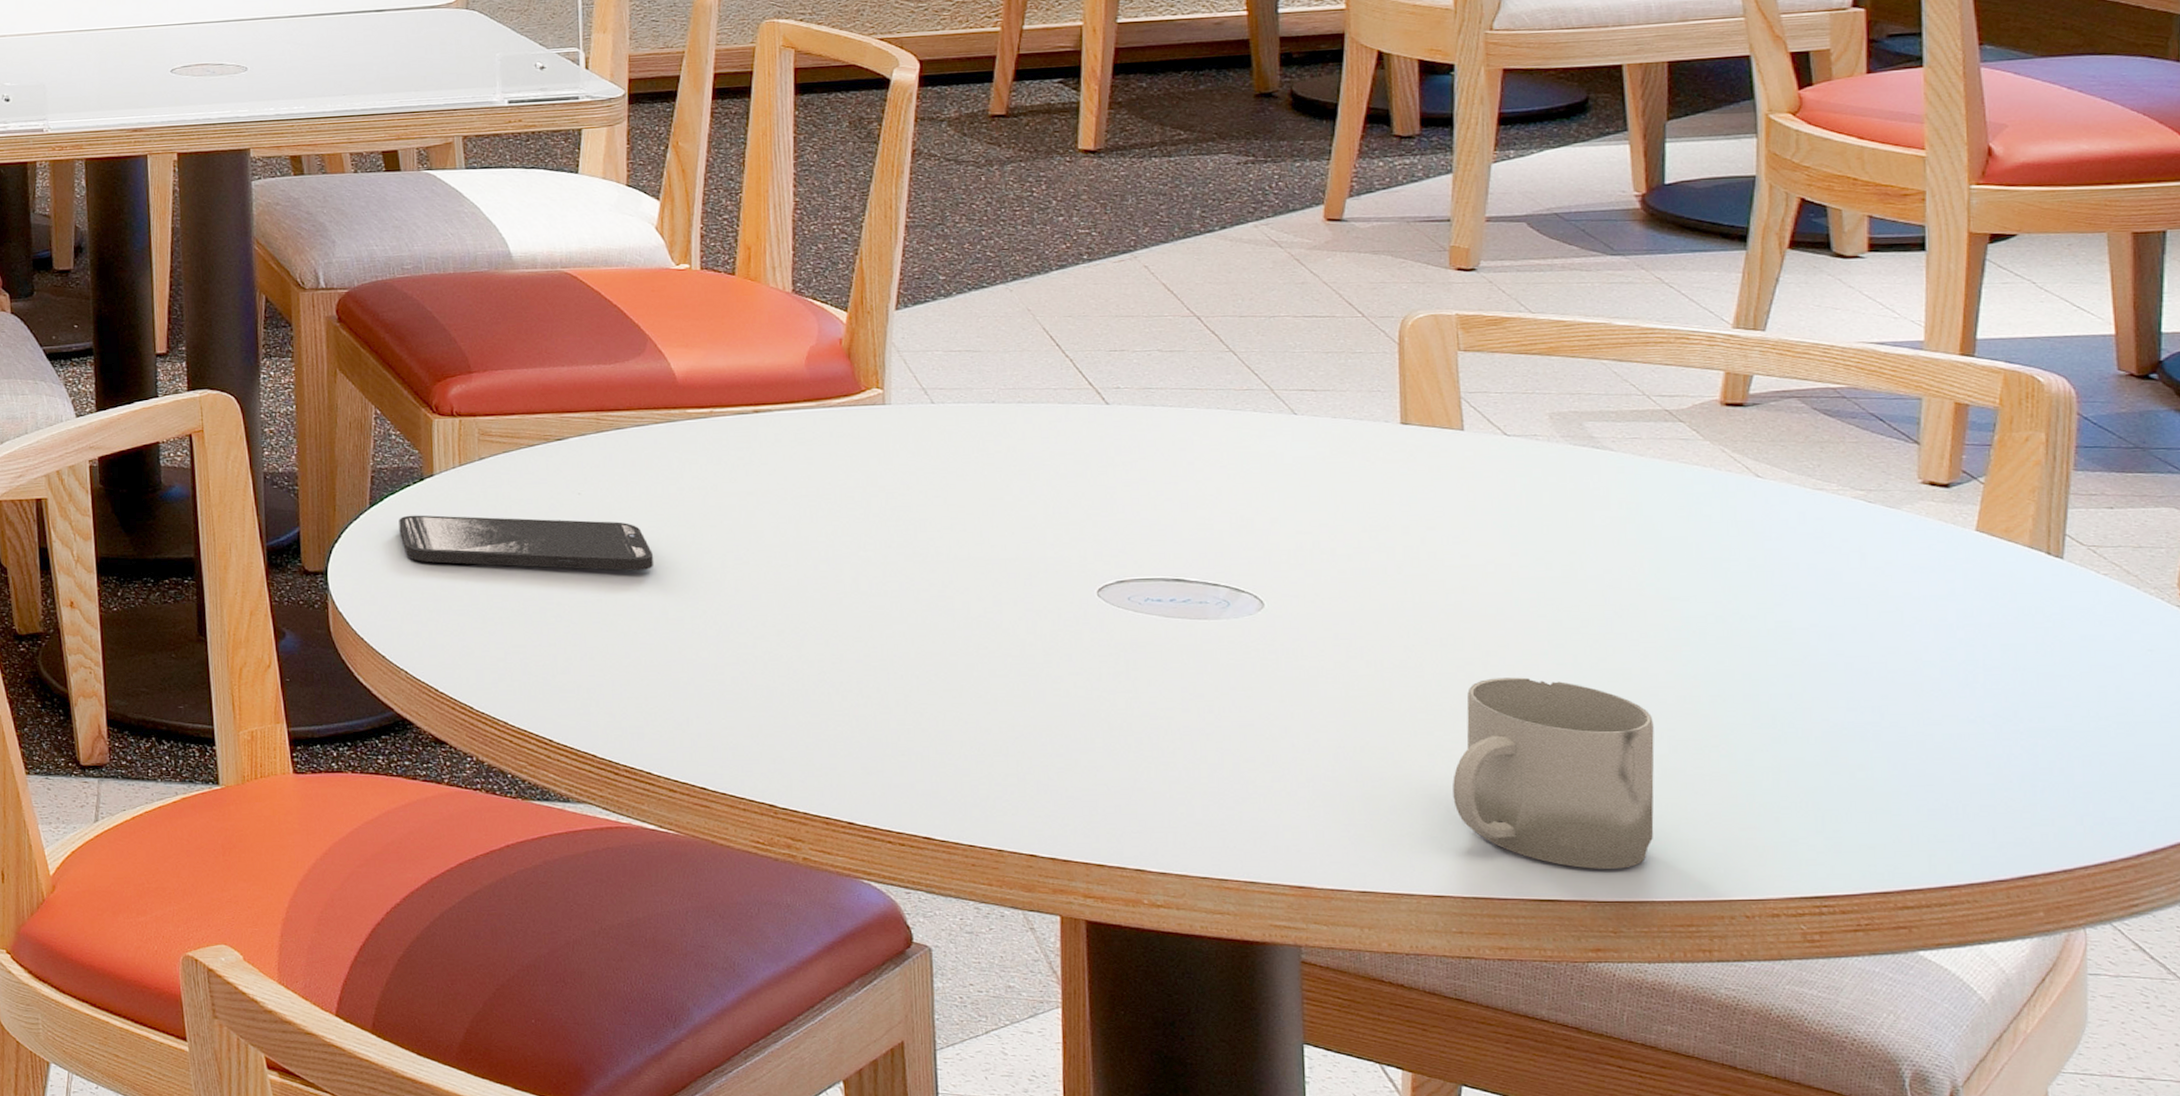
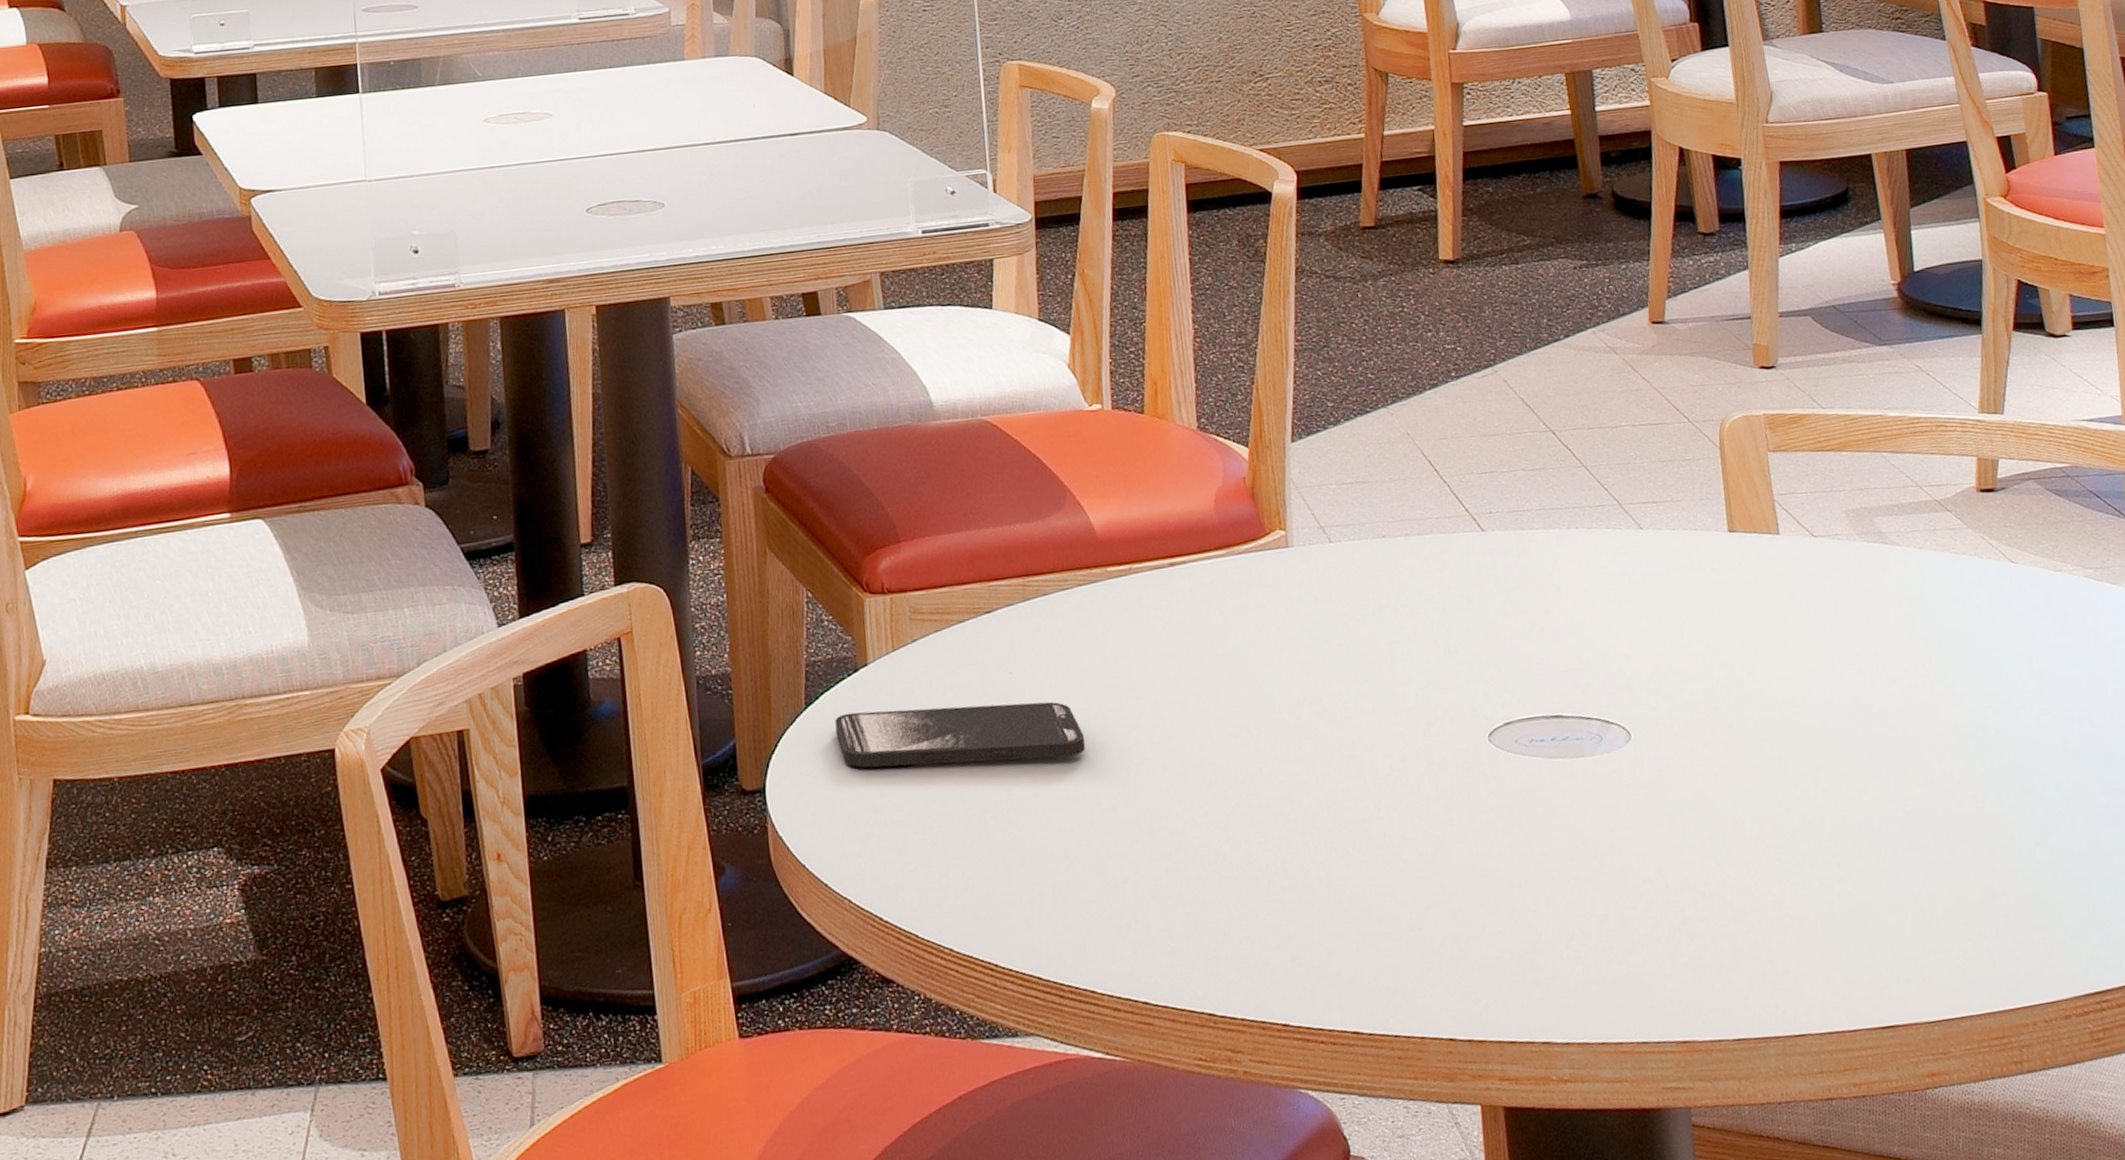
cup: present [1453,677,1655,869] -> none [1801,789,1966,988]

